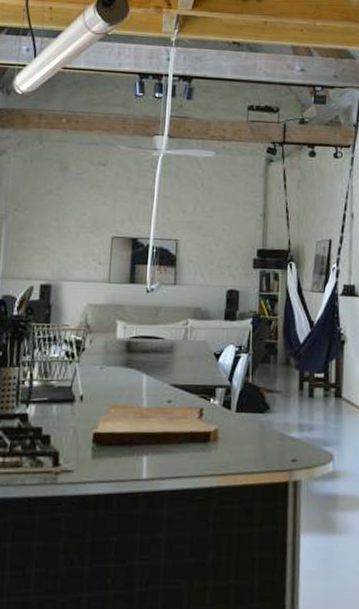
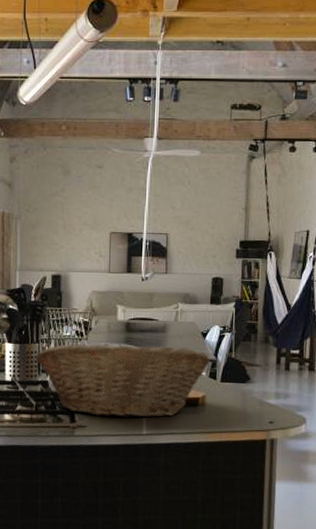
fruit basket: none [13,367,224,459] -> present [35,344,210,418]

